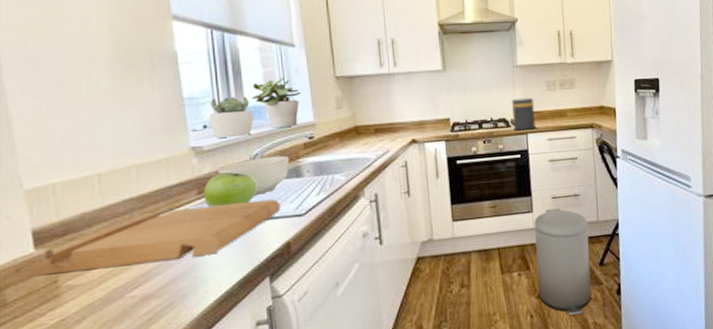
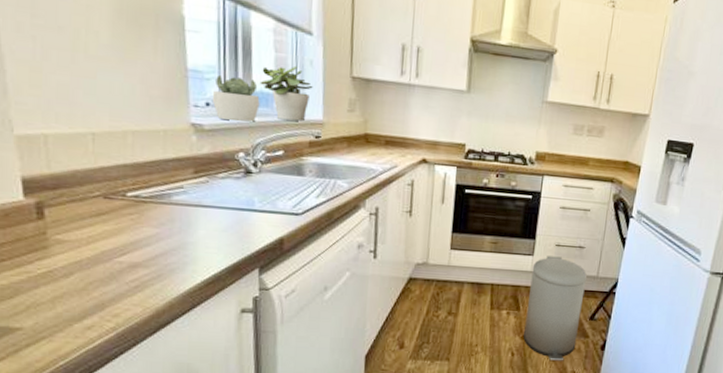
cutting board: present [25,199,281,277] -> none [13,182,278,236]
fruit: present [203,171,257,208] -> none [200,155,256,192]
bowl: present [217,155,290,195] -> none [216,147,293,186]
cylinder: present [511,97,535,132] -> none [530,136,558,172]

